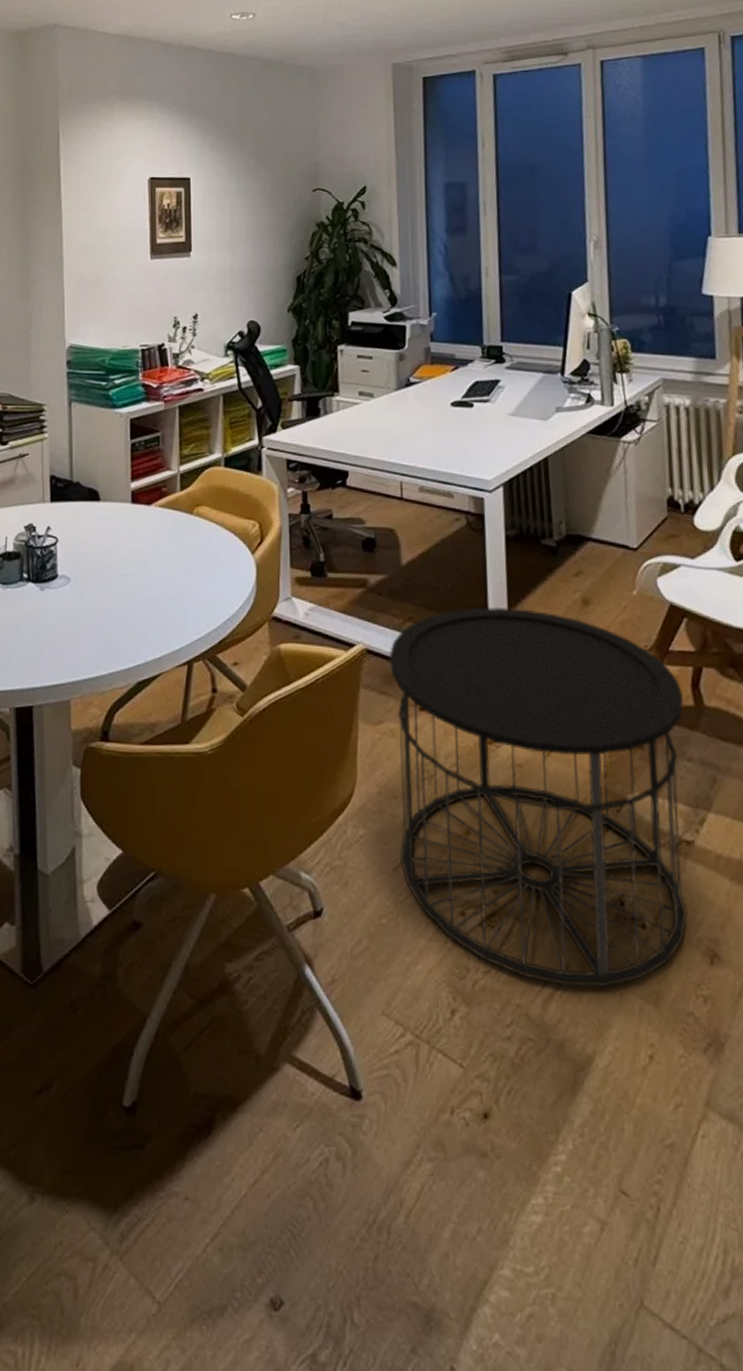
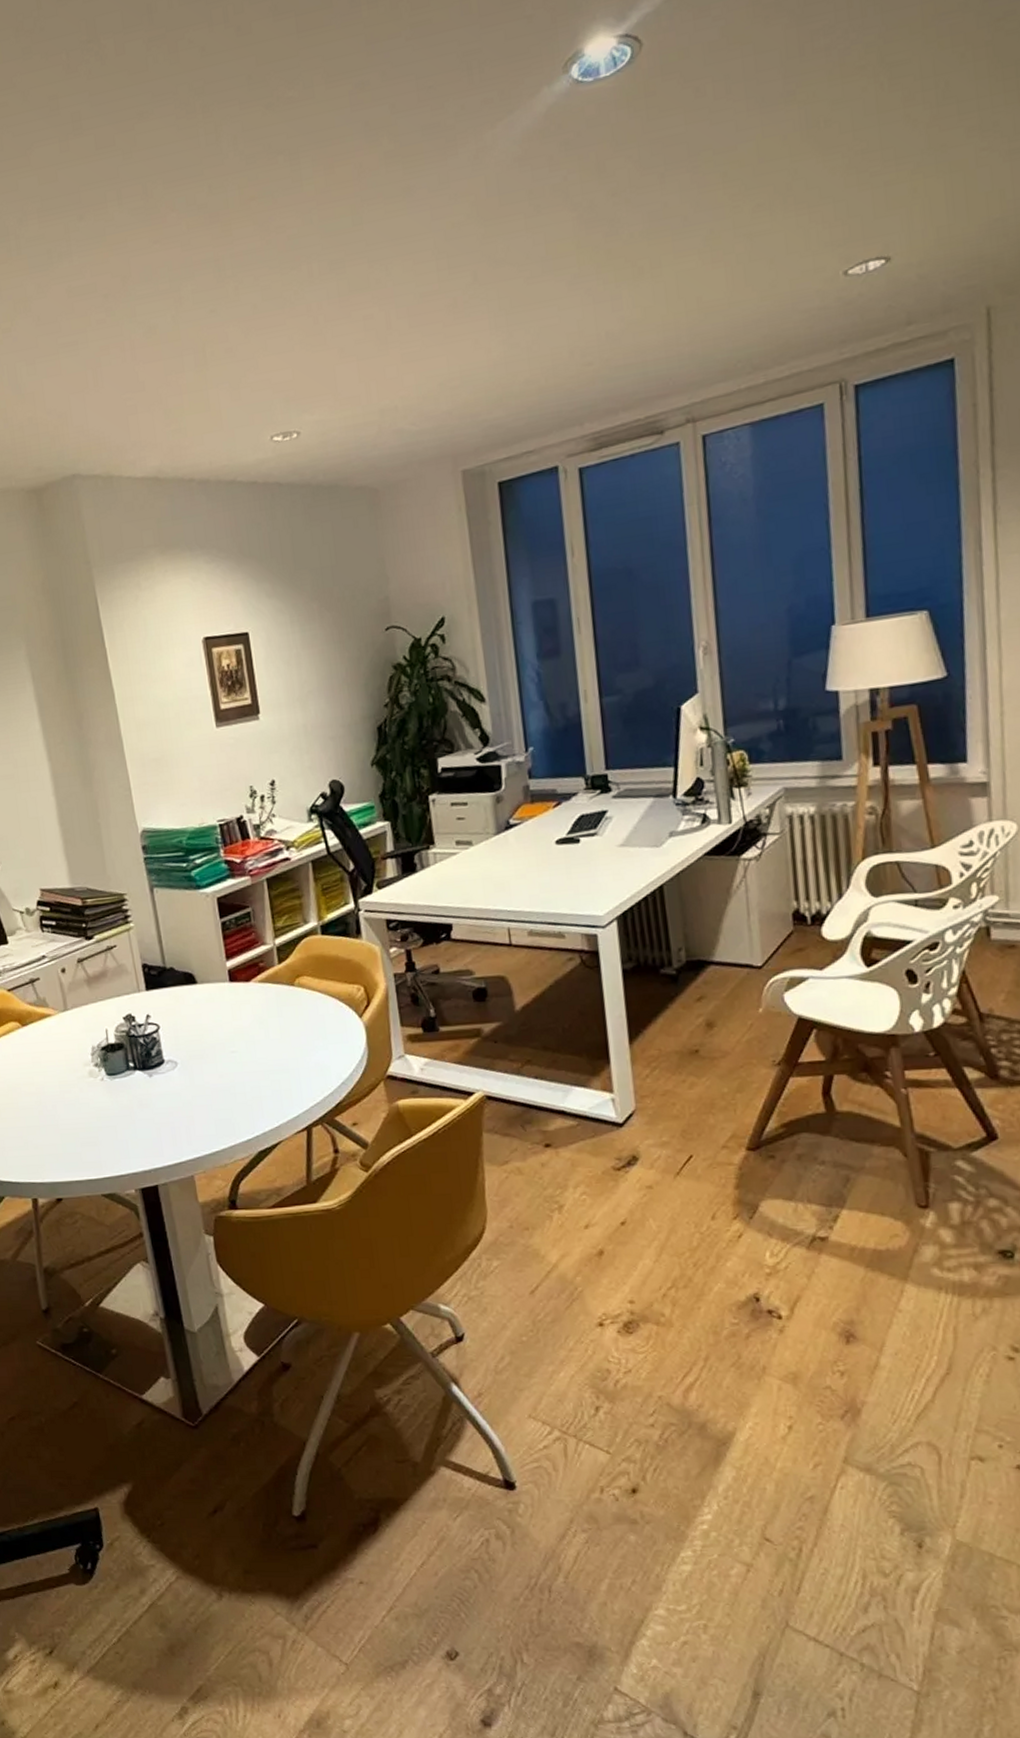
side table: present [390,606,688,988] -> none [510,1038,823,1376]

